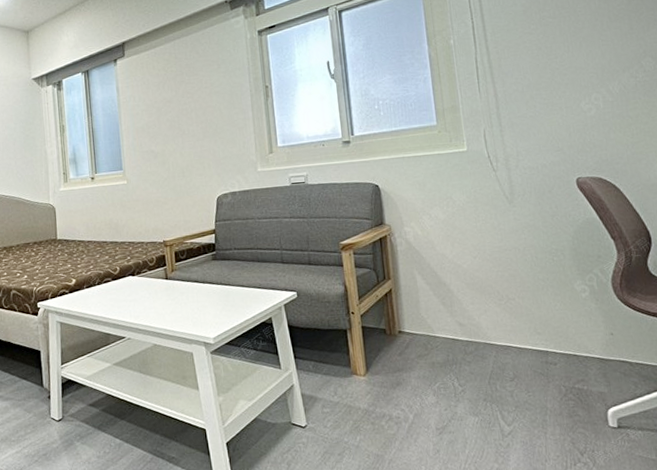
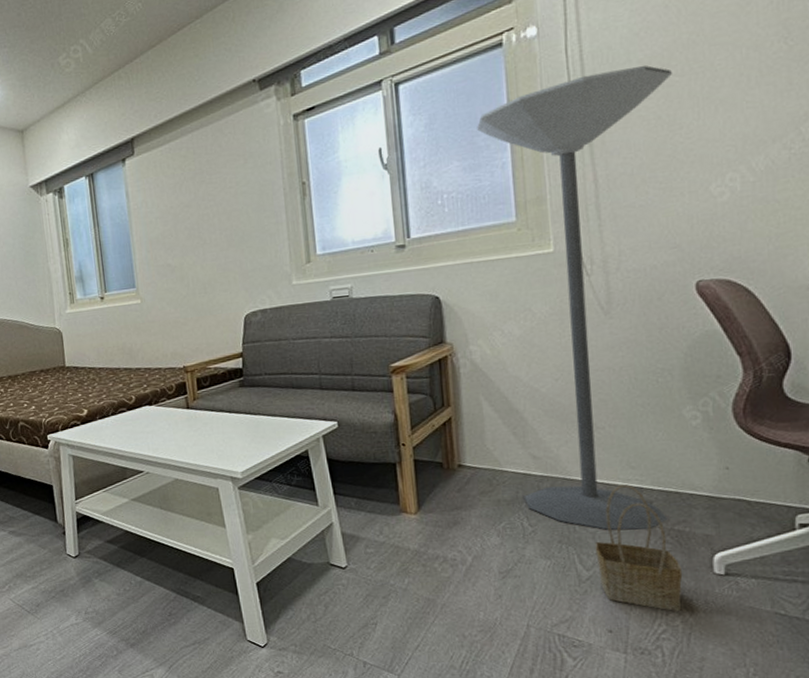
floor lamp: none [403,9,570,389] -> present [477,65,672,530]
basket: none [513,348,586,461] -> present [595,484,683,611]

